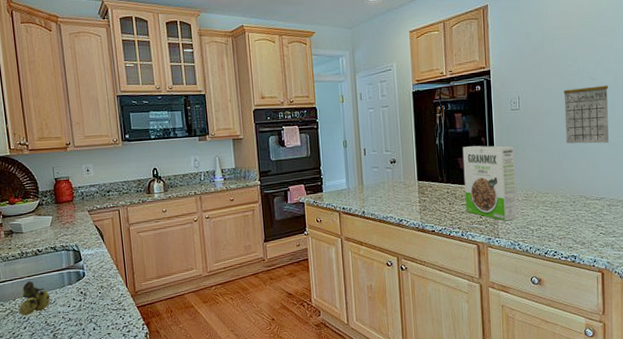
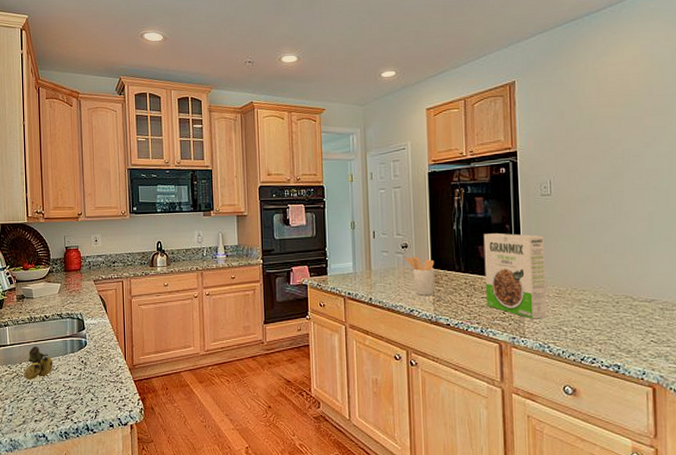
utensil holder: none [393,170,421,206] -> present [405,256,435,296]
calendar: present [564,77,609,144] -> none [604,161,661,237]

